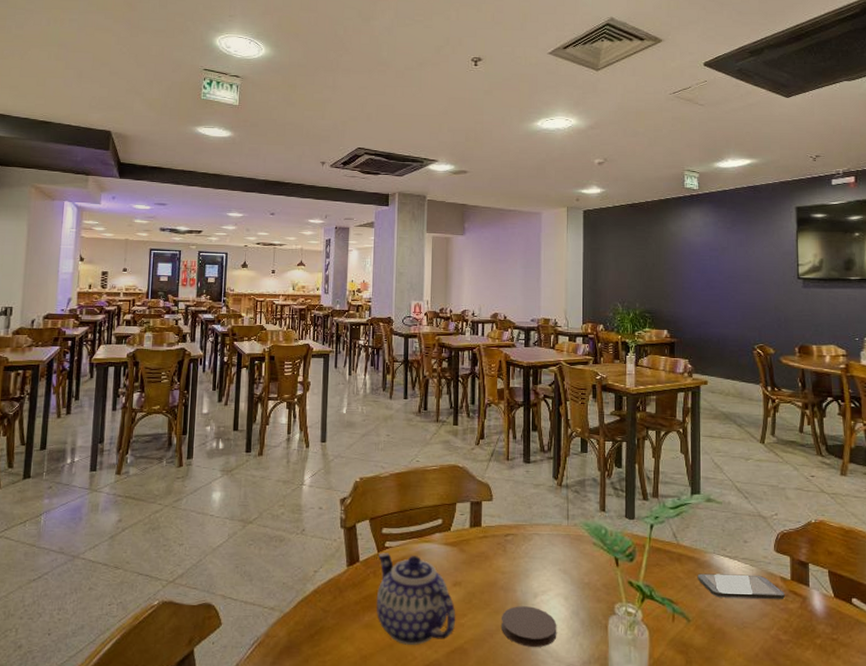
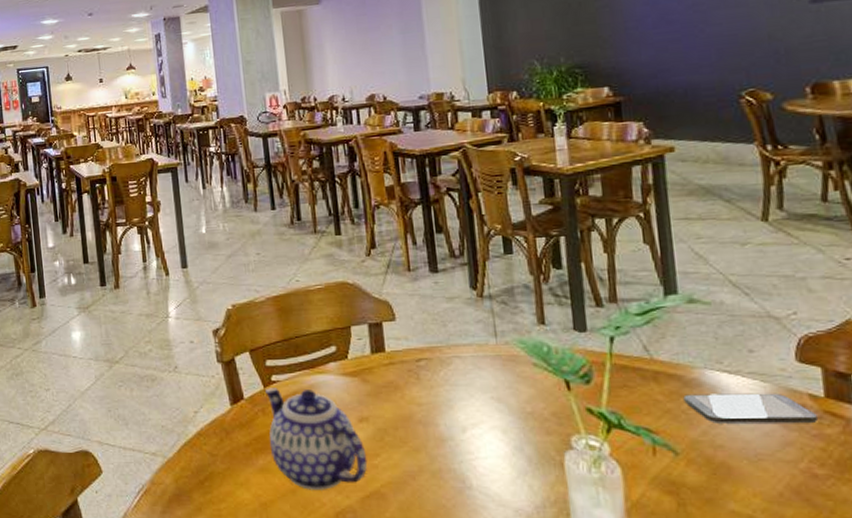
coaster: present [500,606,557,647] -> none [423,442,498,490]

